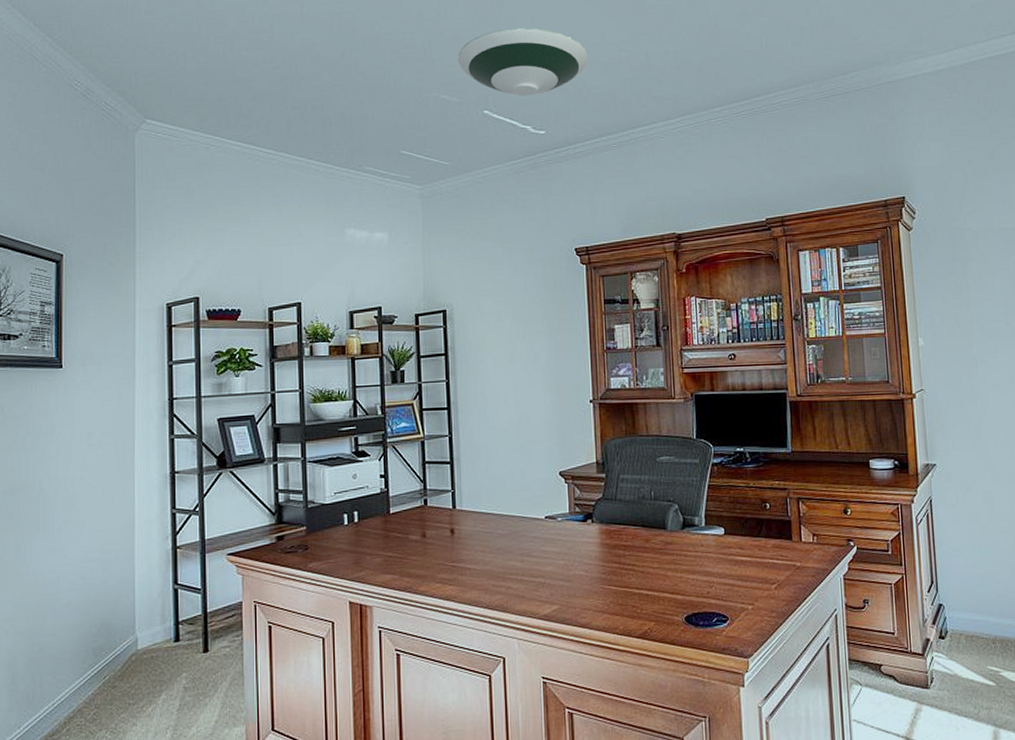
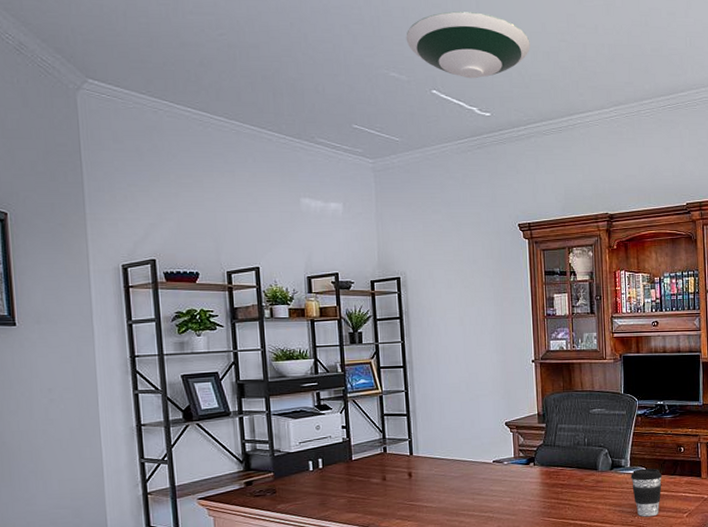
coffee cup: none [706,528,745,588] -> present [631,468,663,517]

